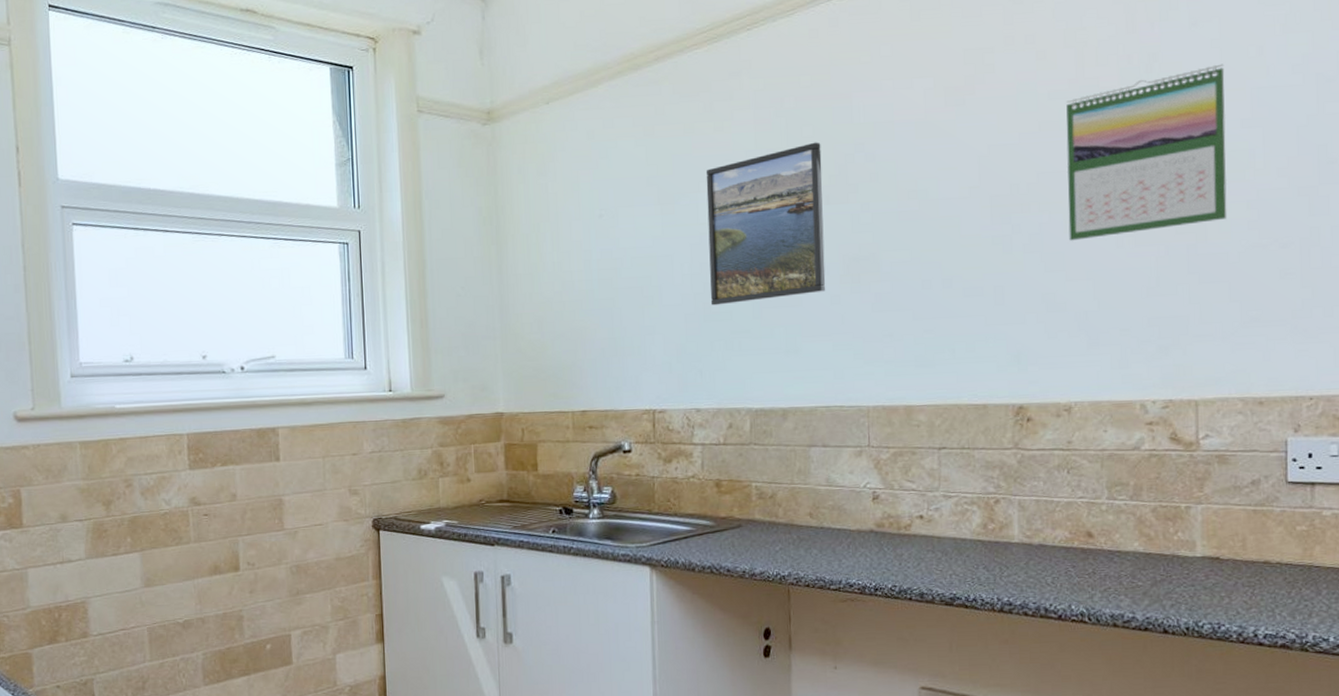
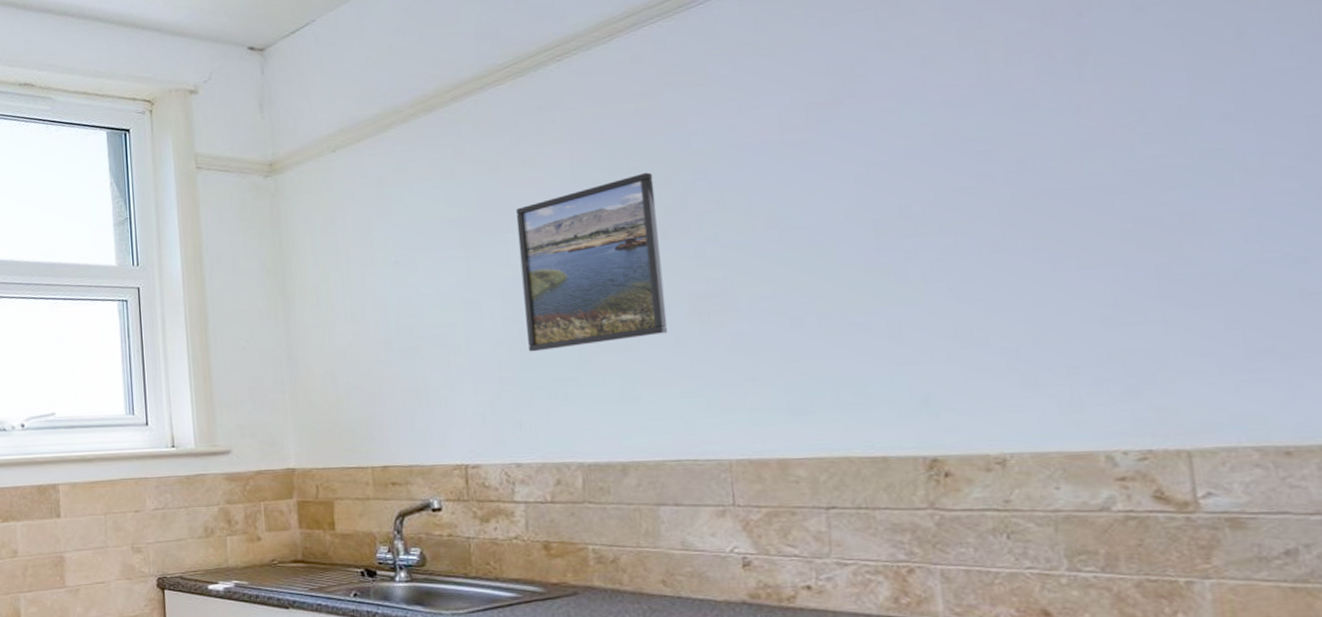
calendar: present [1066,64,1227,241] -> none [968,50,1212,266]

